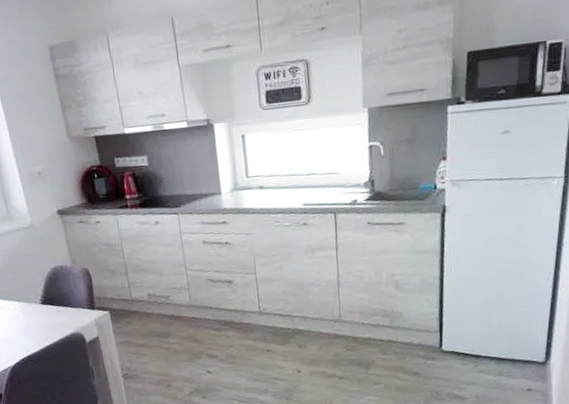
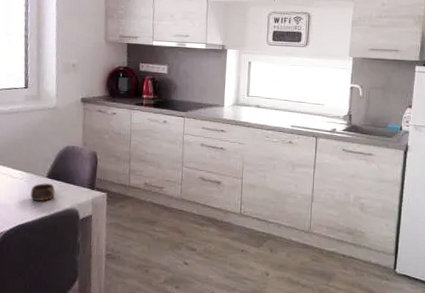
cup: none [27,310,55,330] -> present [30,183,55,201]

